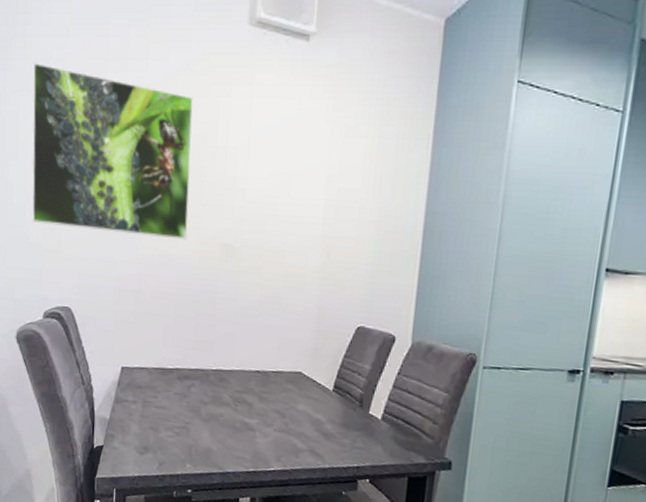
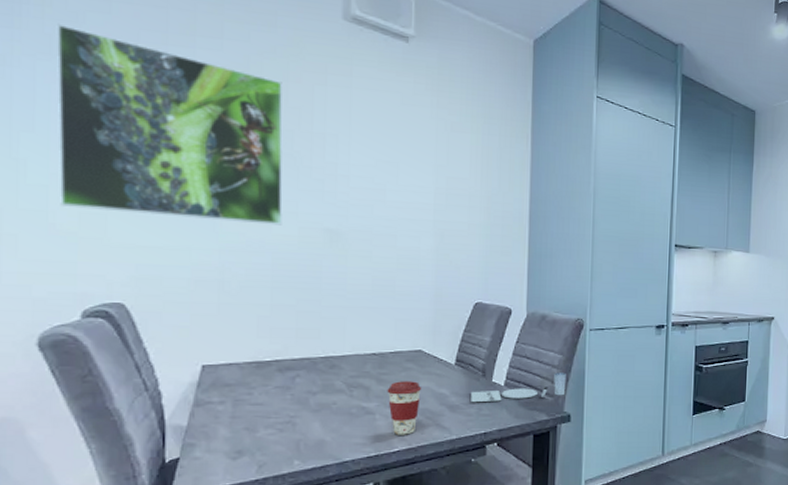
coffee cup: none [267,401,300,456] -> present [387,381,422,435]
place setting: none [346,412,451,440] -> present [471,372,566,403]

